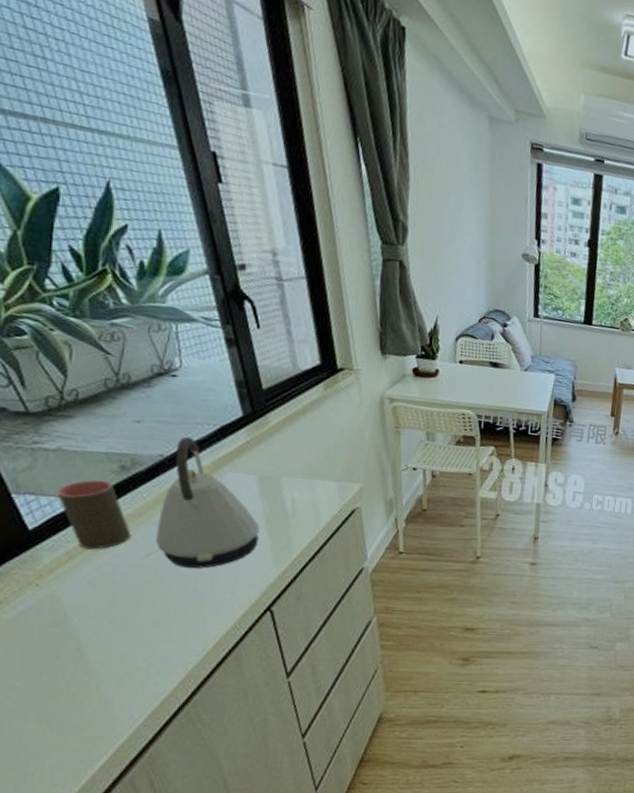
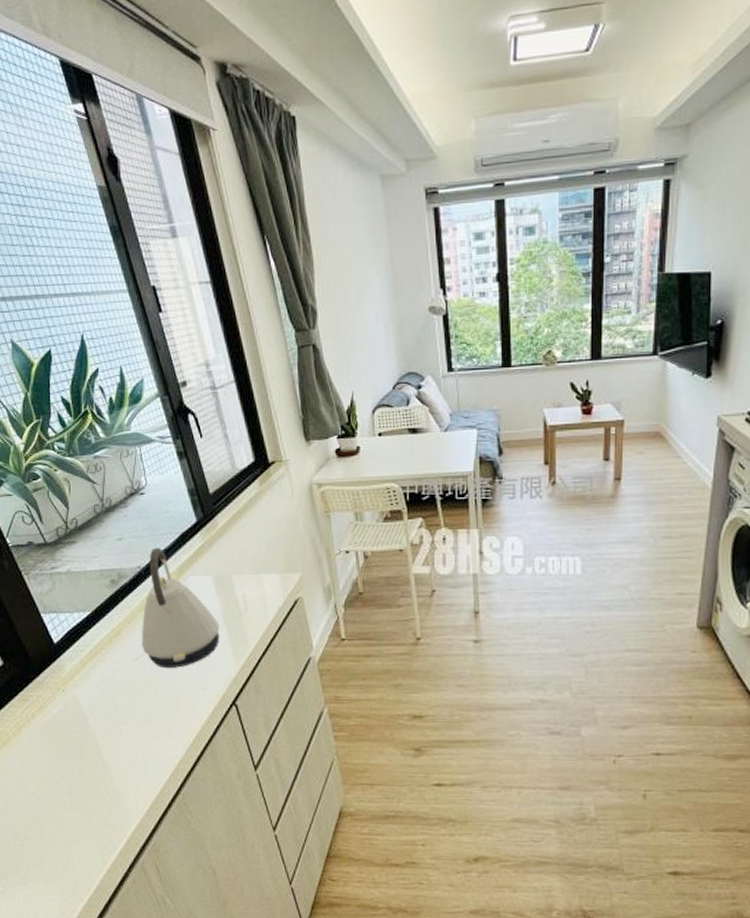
cup: present [56,479,132,550] -> none [70,595,124,657]

